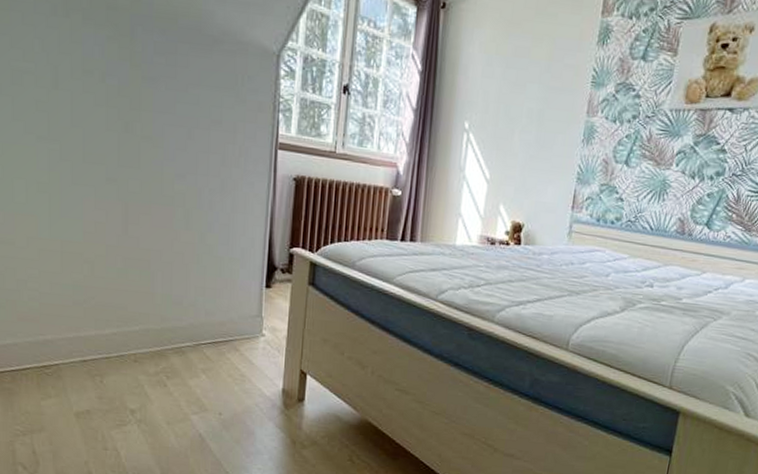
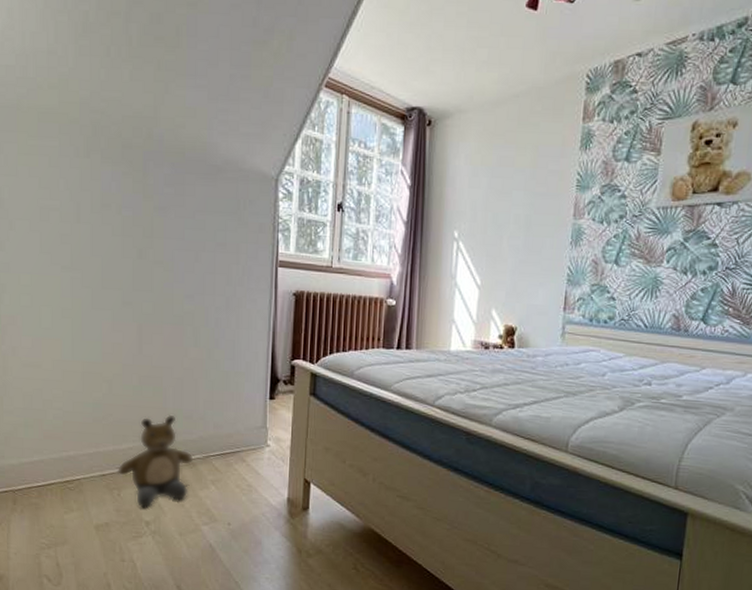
bear: none [100,299,183,396] -> present [118,414,194,508]

